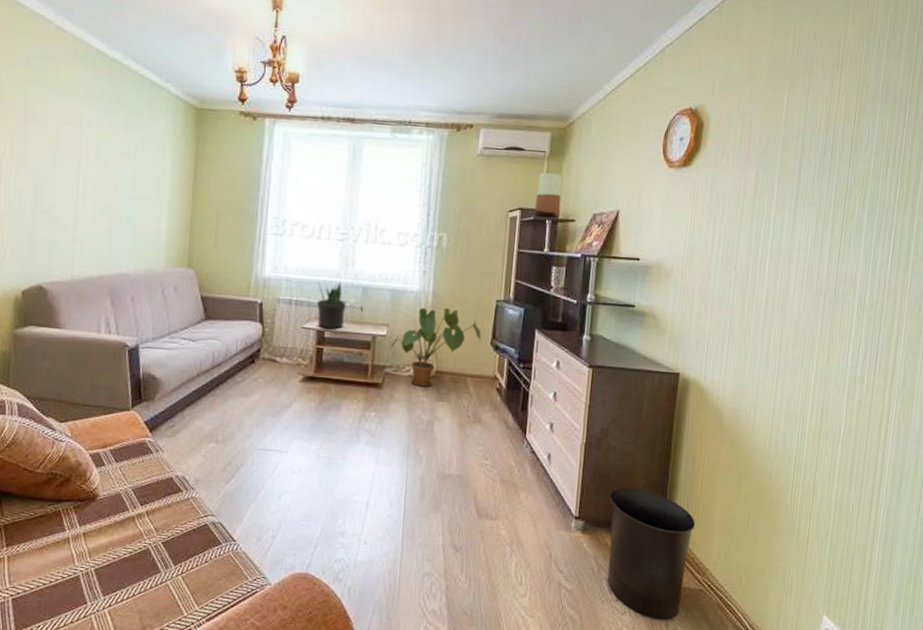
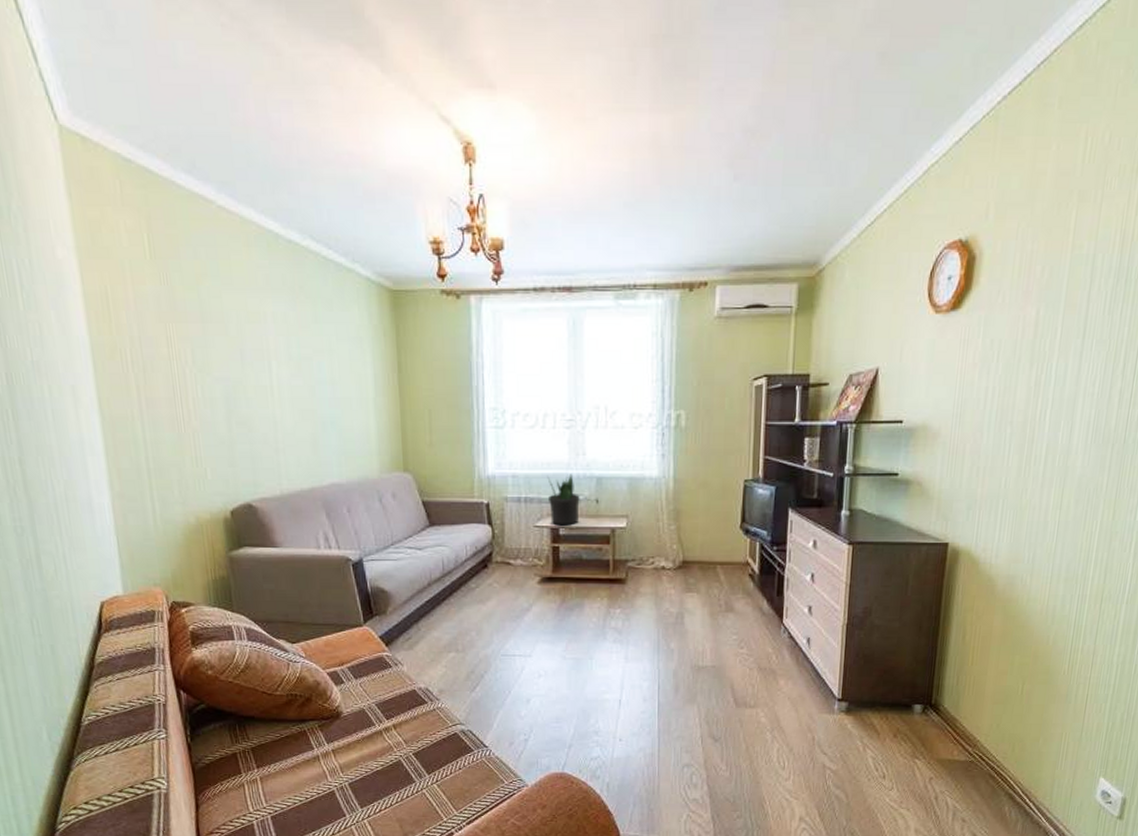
house plant: present [390,307,481,387] -> none [632,492,729,579]
vase: present [534,172,562,218] -> none [782,331,813,383]
waste bin: present [607,487,695,620] -> none [873,665,966,793]

